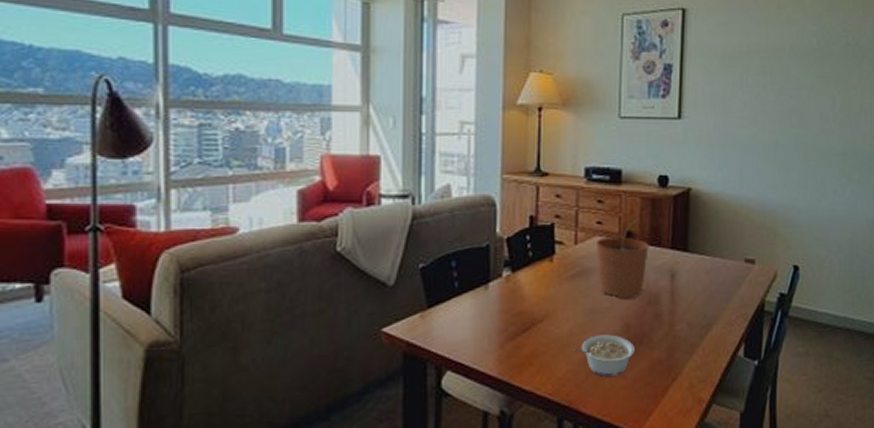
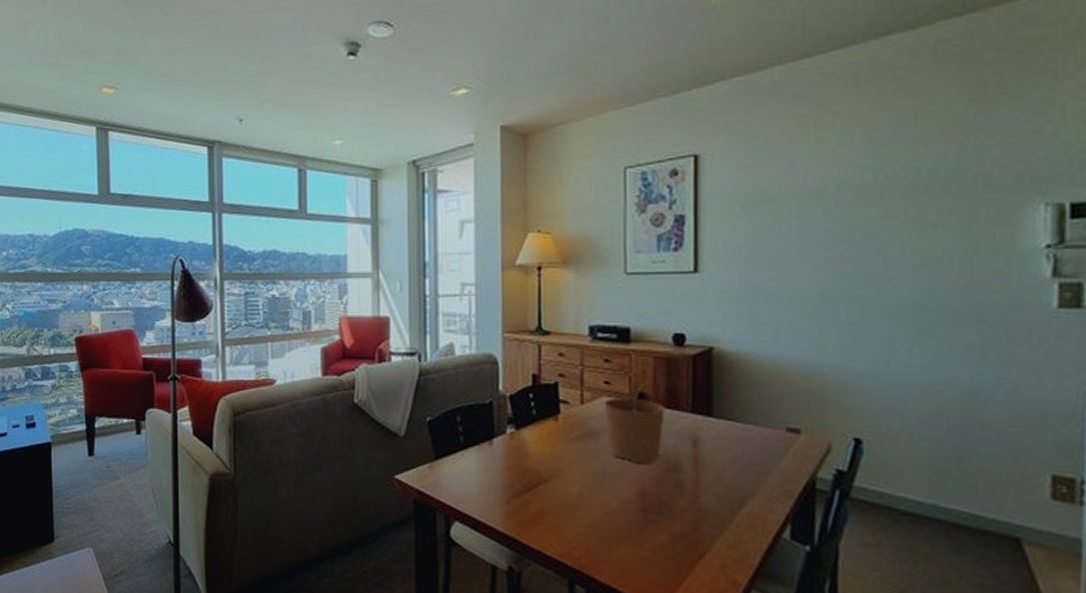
legume: present [573,334,634,377] -> none [583,499,652,545]

